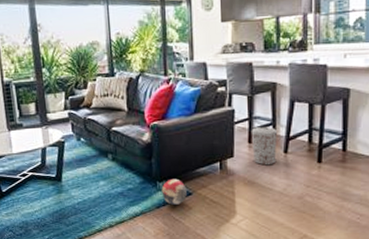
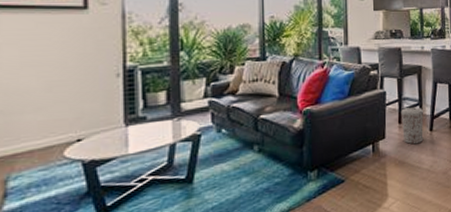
ball: present [161,178,187,205] -> none [312,166,339,196]

